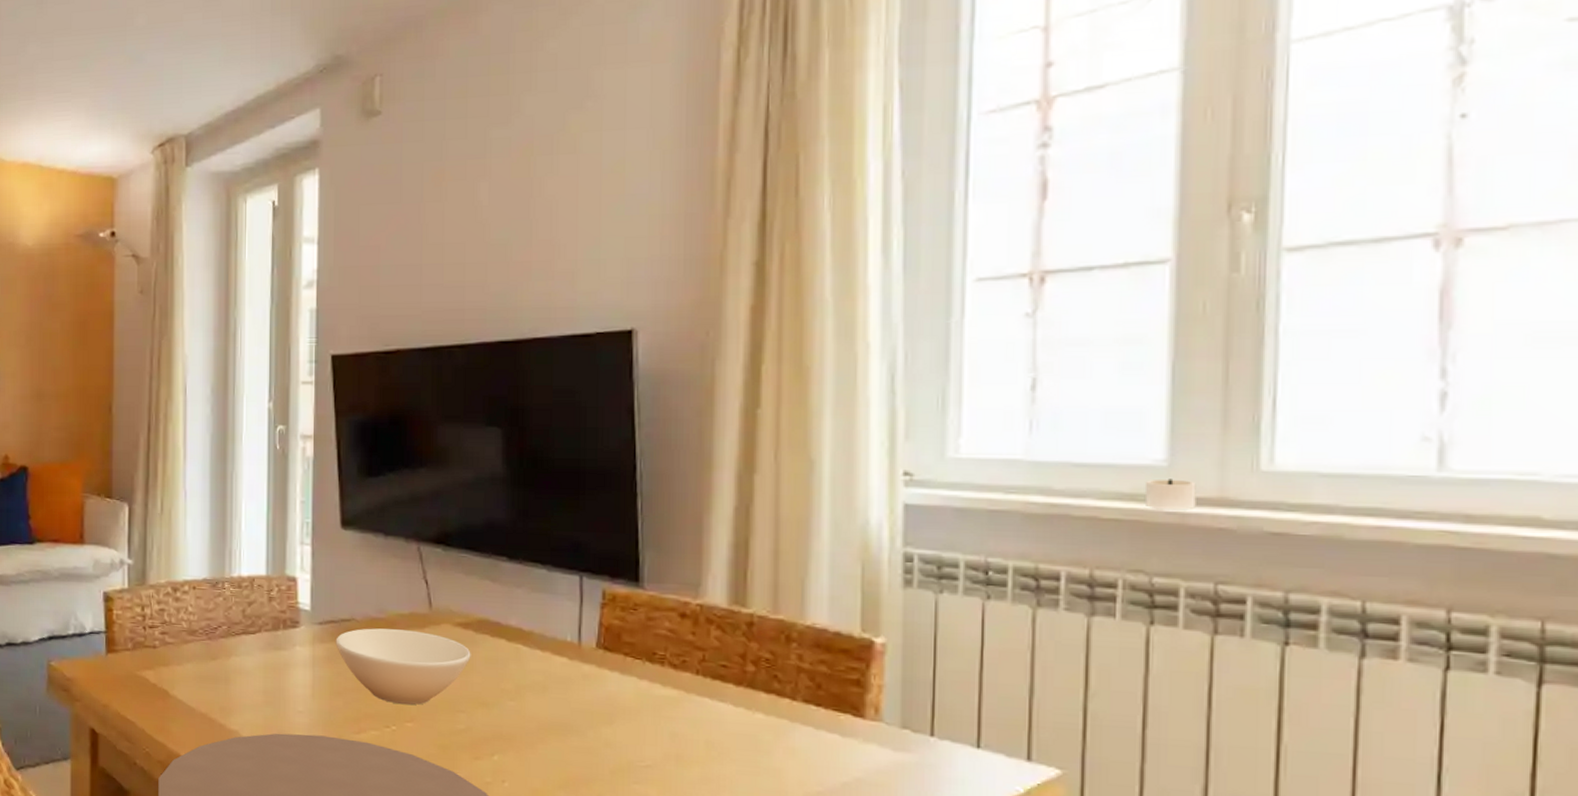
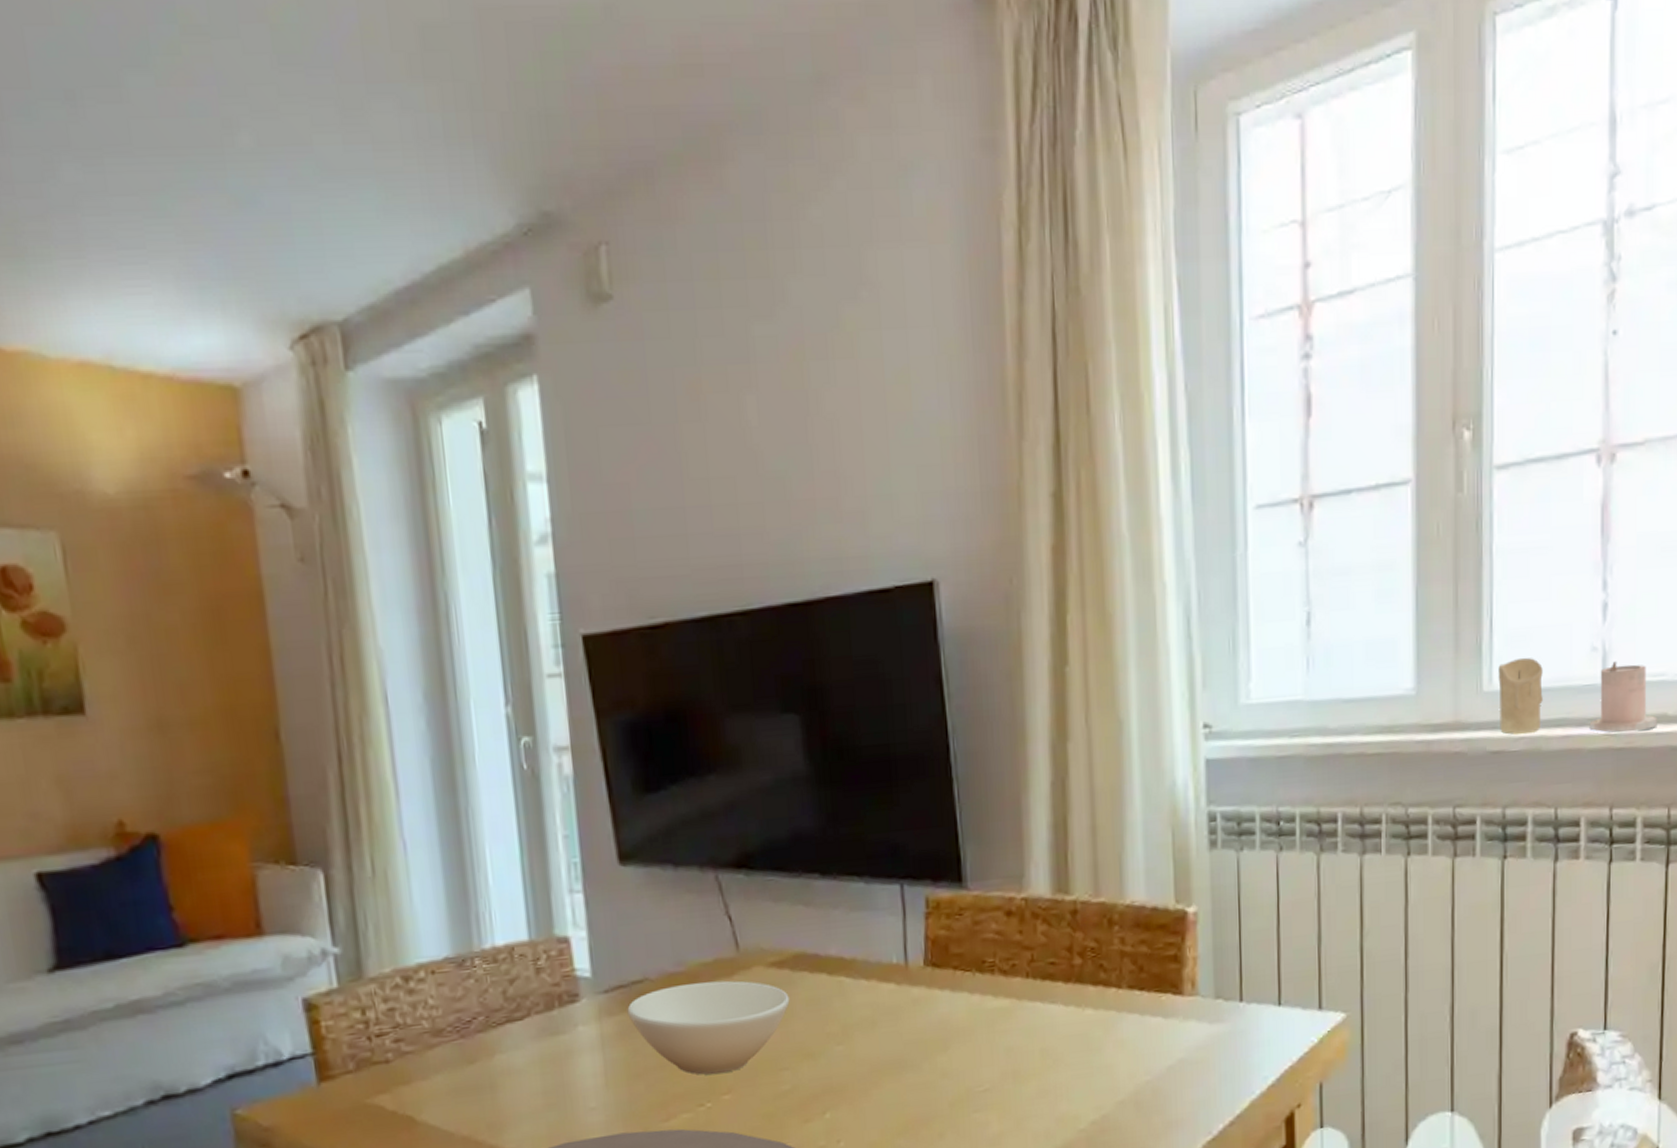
candle: present [1146,478,1196,510] -> none [1400,707,1438,740]
candle: none [1283,440,1348,519] -> present [1498,657,1543,735]
candle: none [1416,454,1525,533] -> present [1589,661,1657,733]

